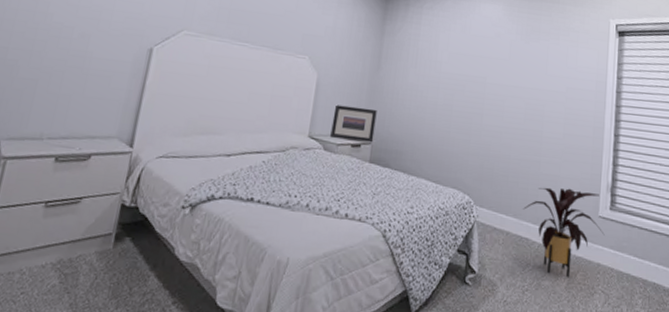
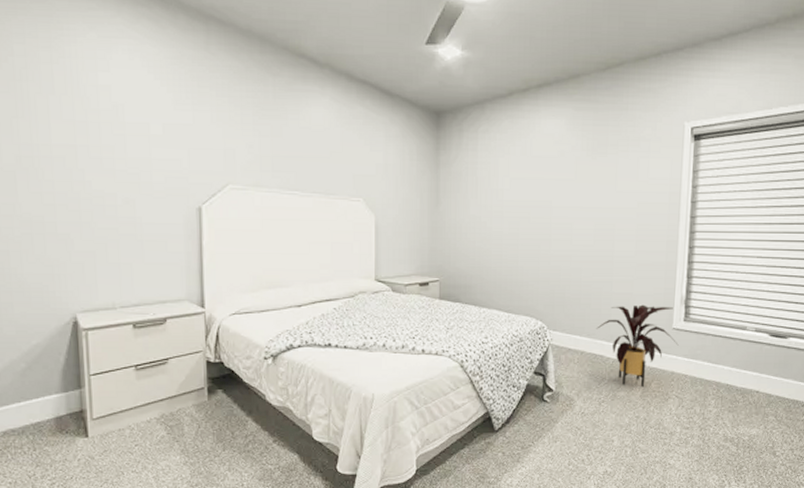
picture frame: present [330,105,377,143] -> none [397,245,441,280]

